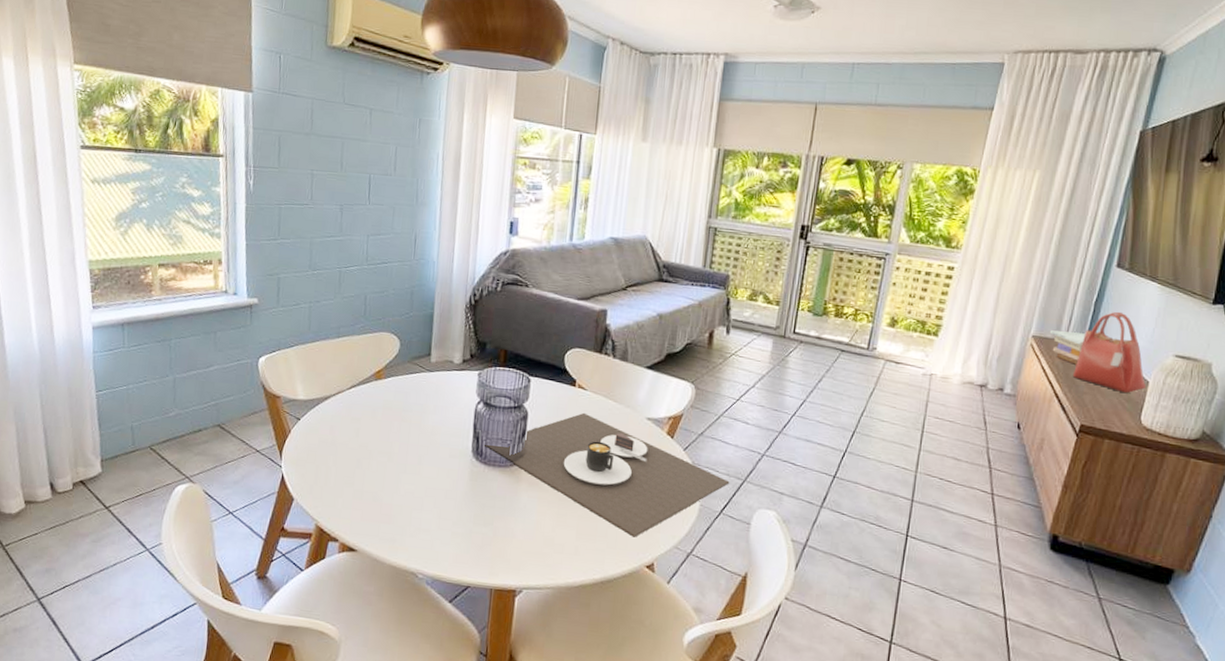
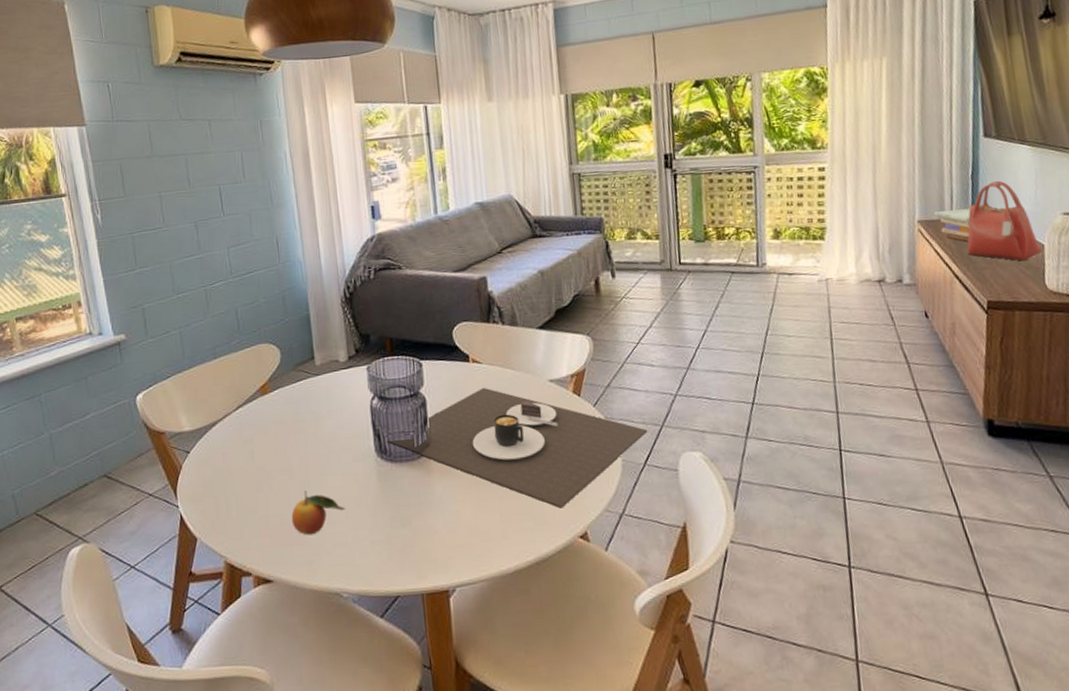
fruit: none [383,475,434,517] -> present [291,490,345,536]

